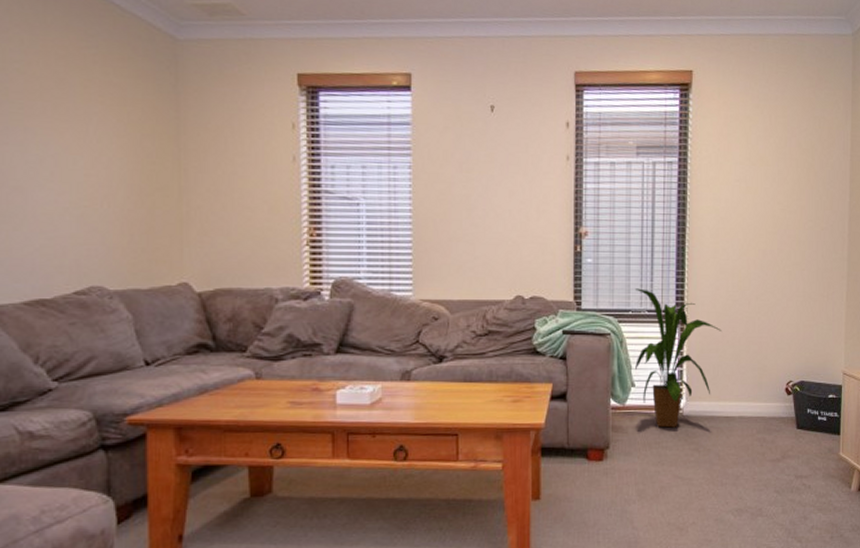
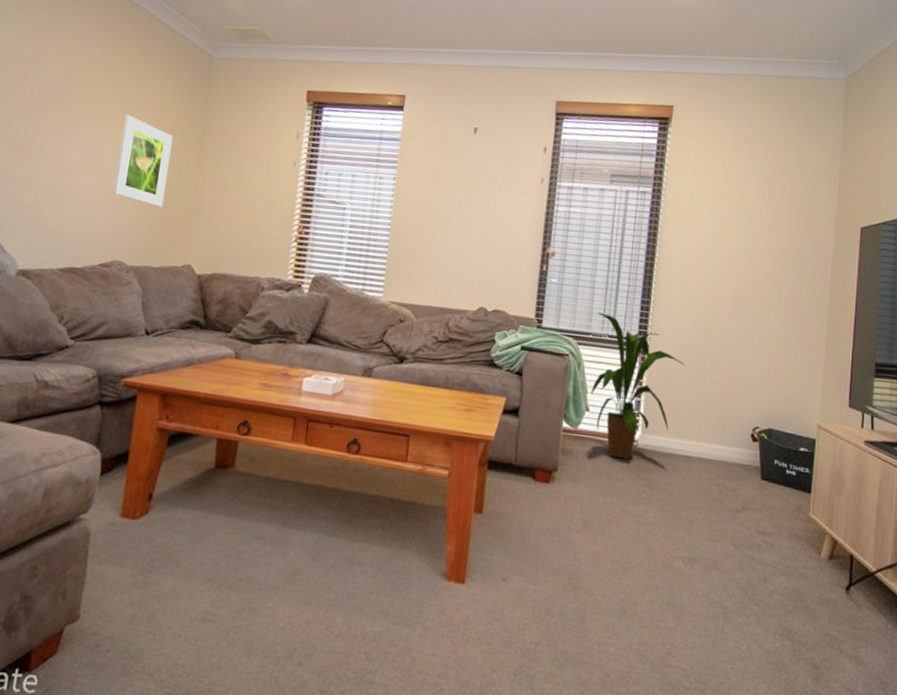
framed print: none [75,114,141,220] -> present [113,115,173,207]

